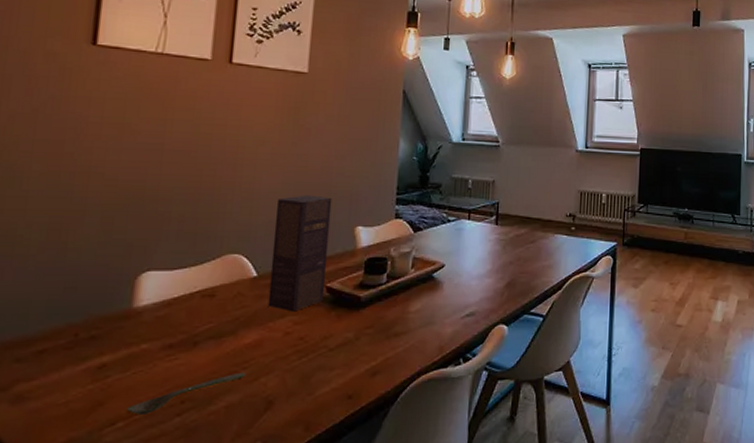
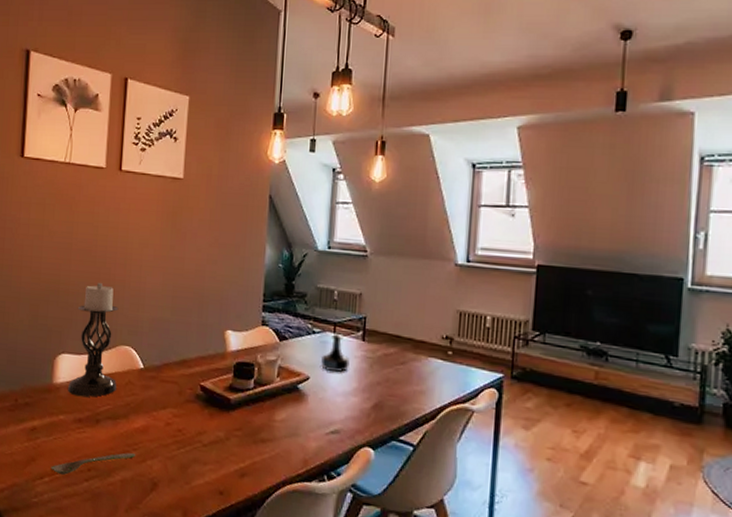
candle holder: none [154,187,226,319] -> present [68,283,119,397]
wine box: present [267,195,332,312] -> none [152,296,205,405]
tequila bottle: none [456,221,484,257] -> present [321,334,350,372]

